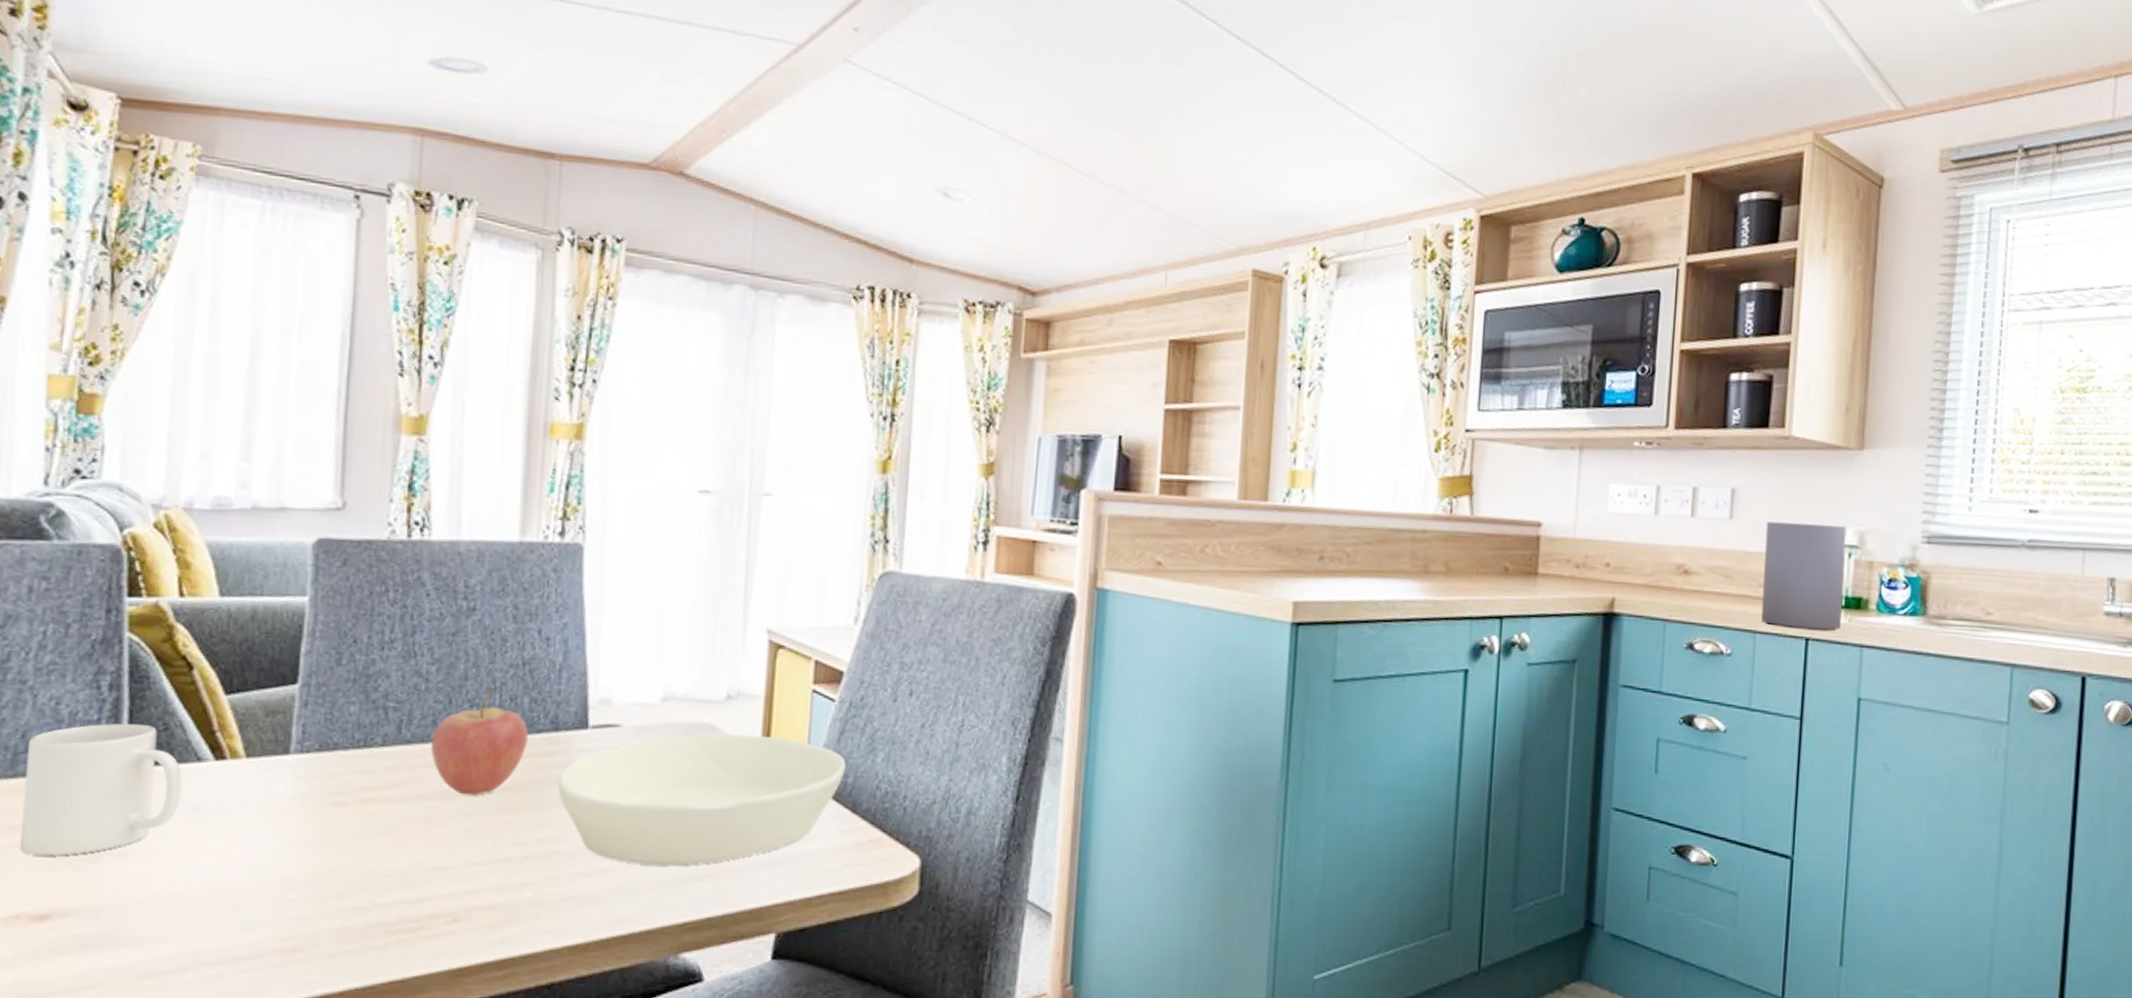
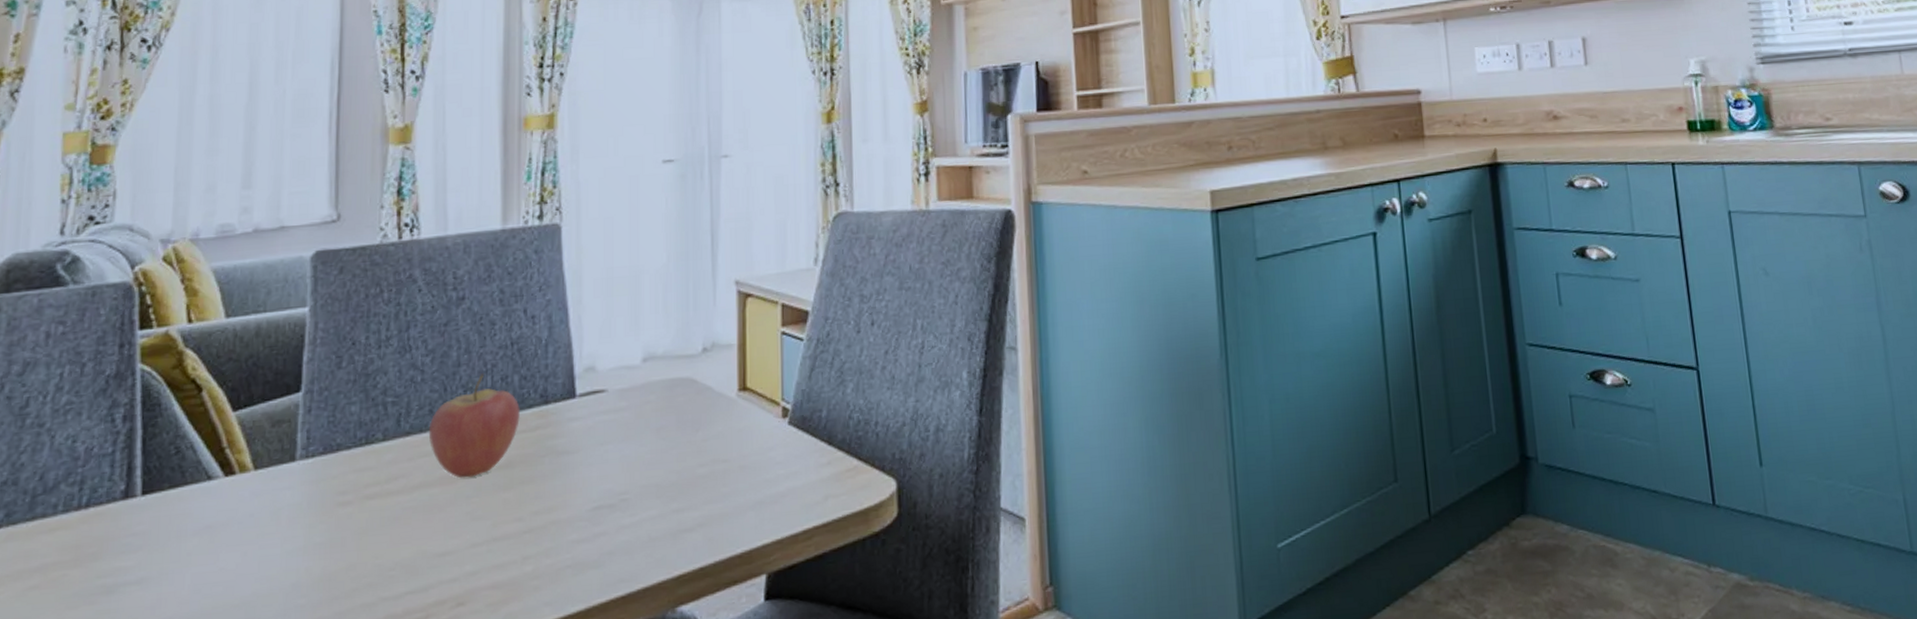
mug: present [20,723,183,856] -> none [38,450,194,595]
bowl: present [557,733,846,866] -> none [550,381,819,524]
canister: present [1761,522,1847,632] -> none [1618,58,1701,157]

